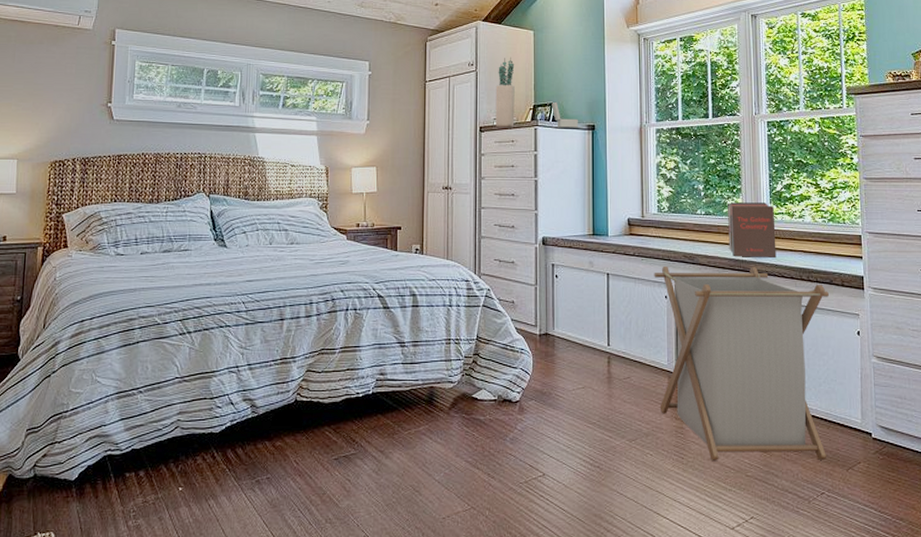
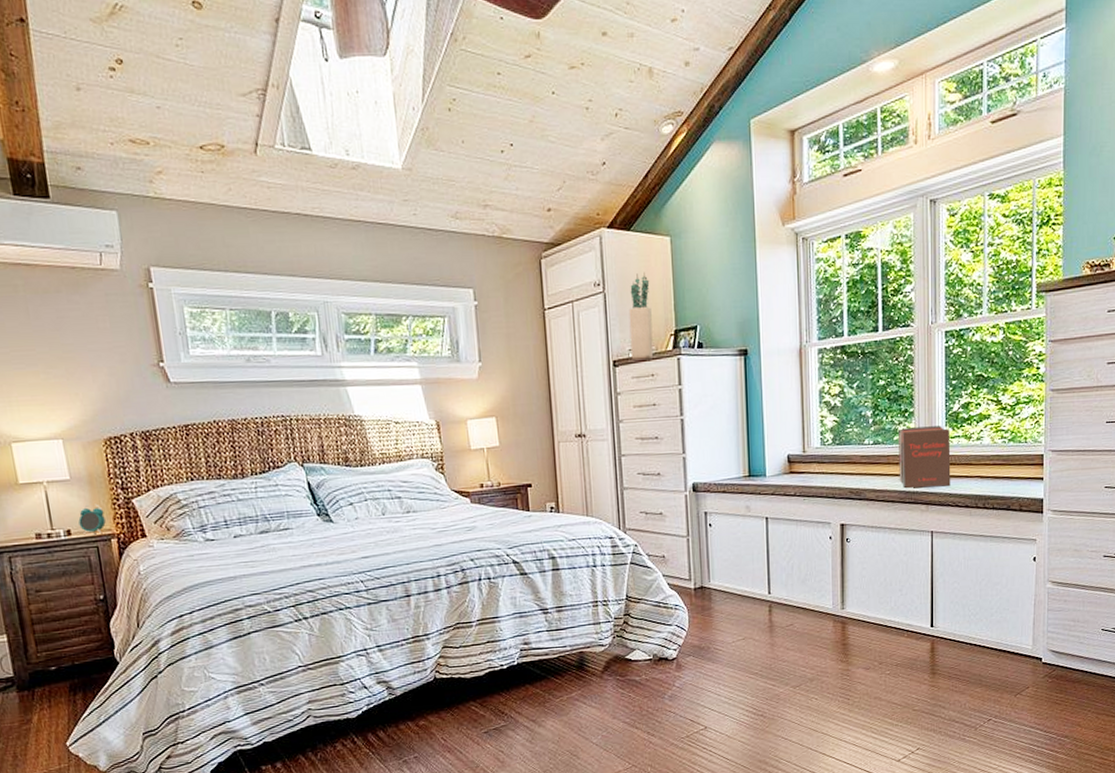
alarm clock: none [14,215,37,242] -> present [78,503,106,534]
jewelry box: present [547,101,584,129] -> none [690,324,735,357]
laundry basket: present [654,266,829,460] -> none [817,497,1005,699]

